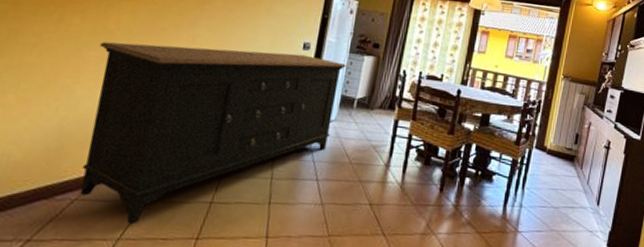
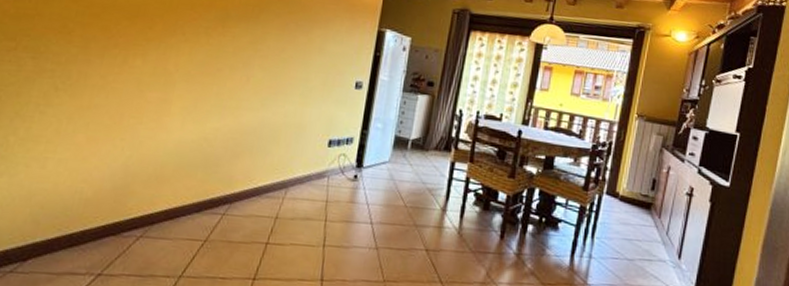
sideboard: present [80,42,346,225] -> none [144,83,400,263]

